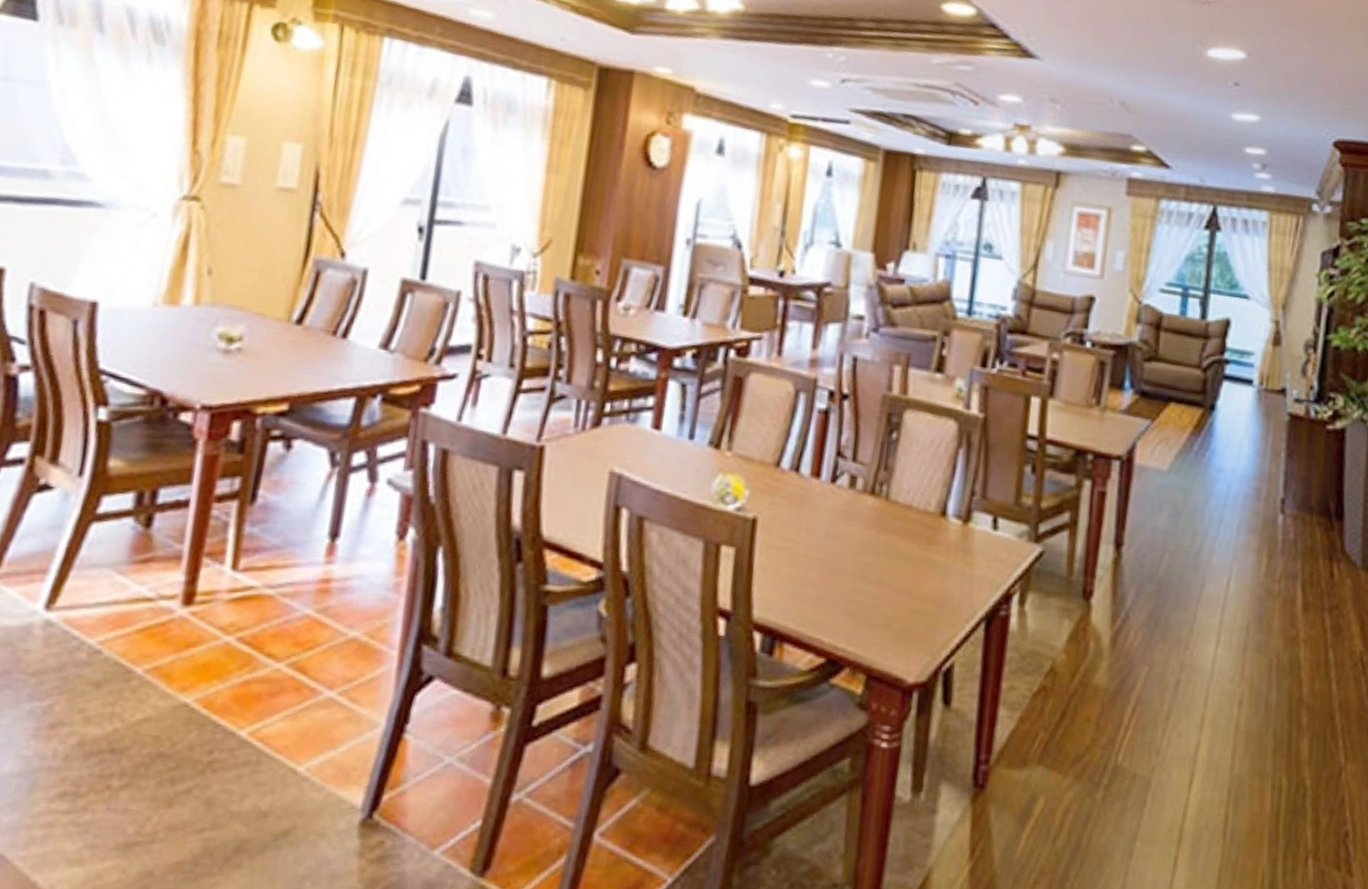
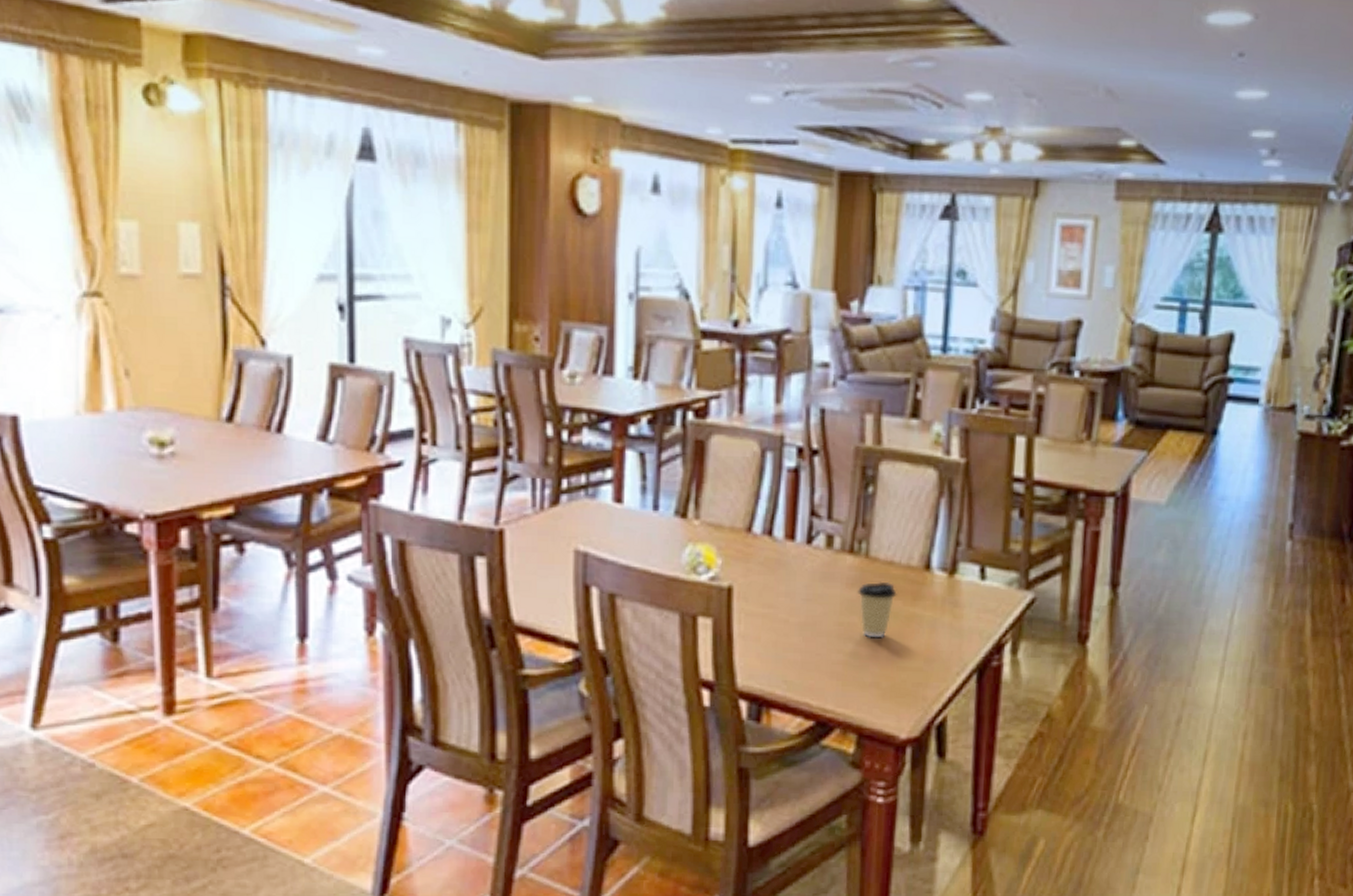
coffee cup: none [876,524,913,580] -> present [858,581,897,638]

